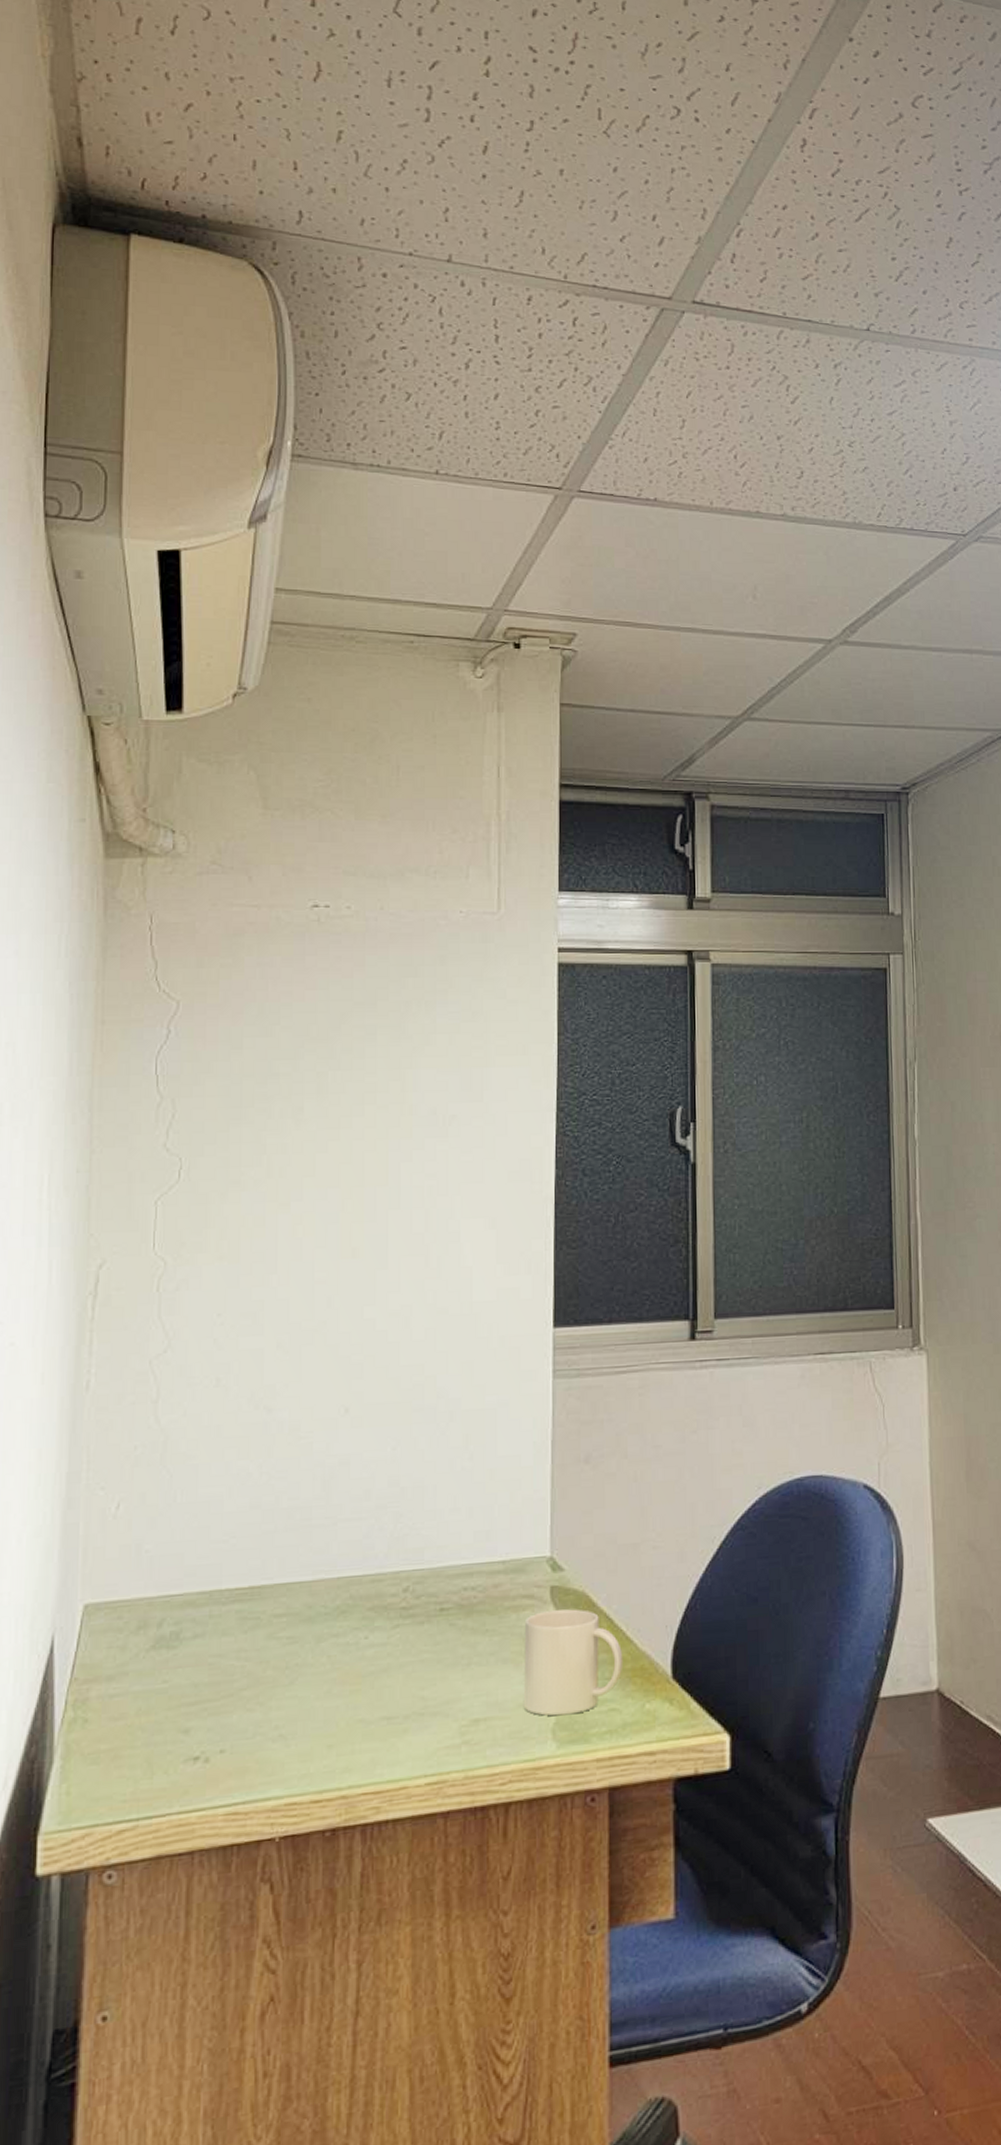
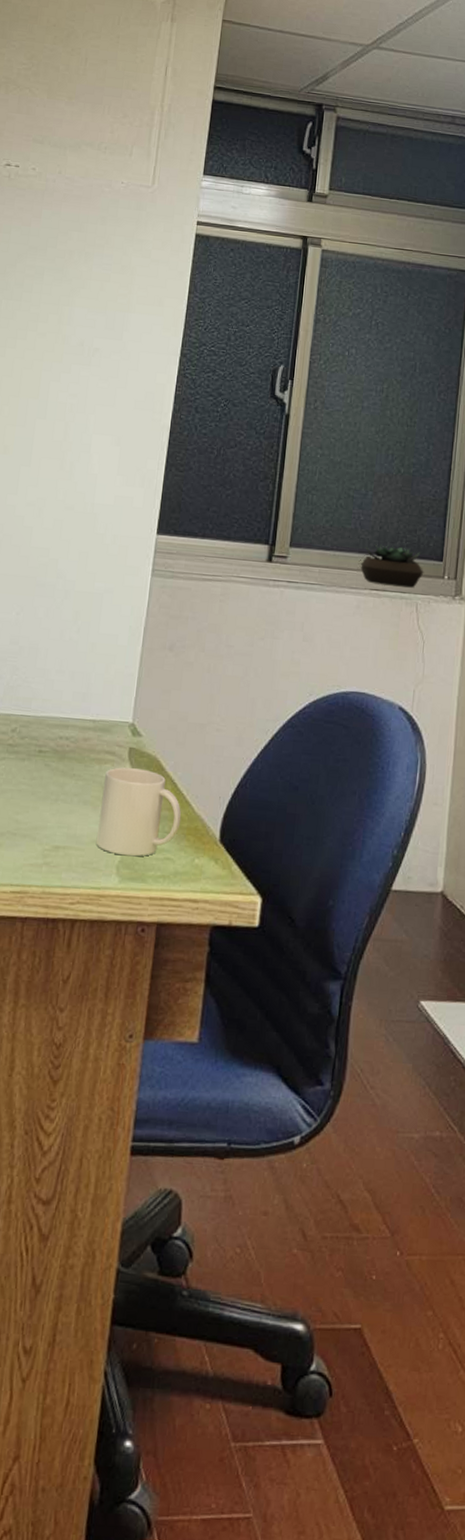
succulent plant: none [797,1299,875,1348] -> present [358,544,424,588]

